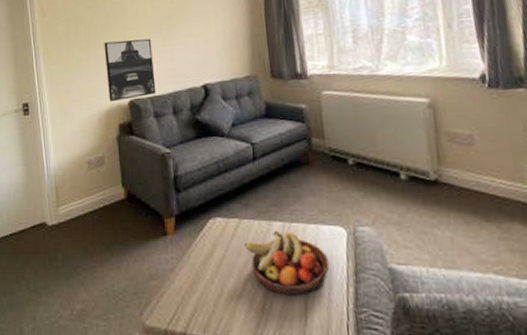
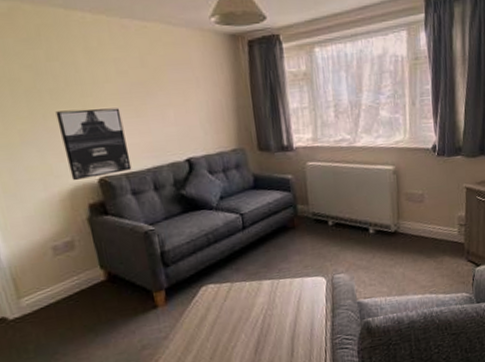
fruit bowl: present [244,230,330,296] -> none [236,287,312,338]

